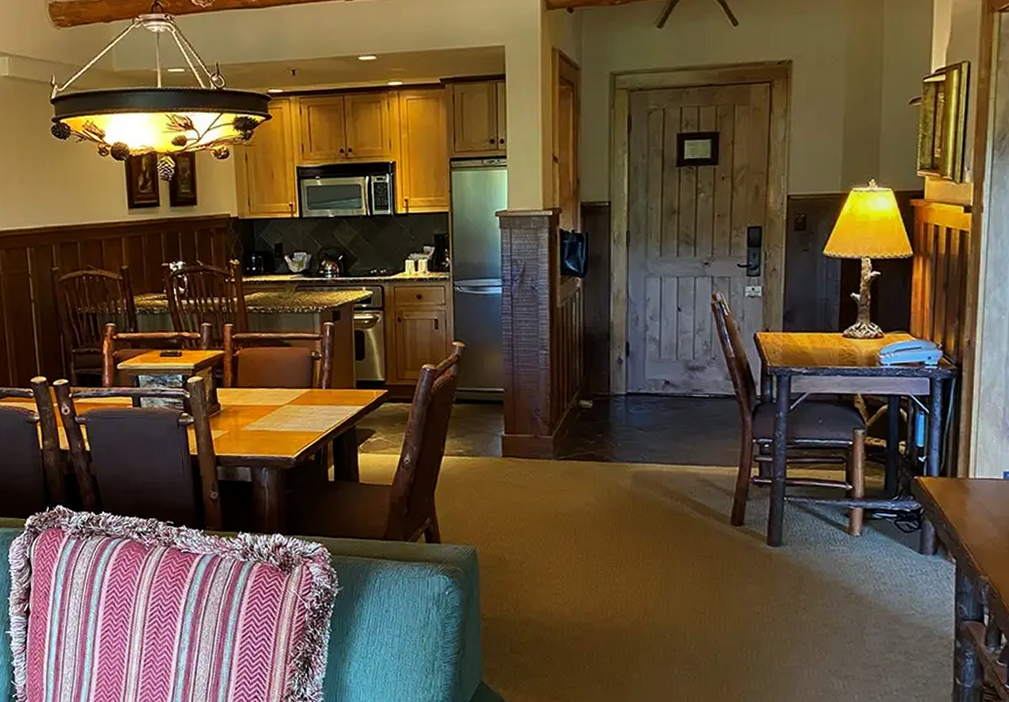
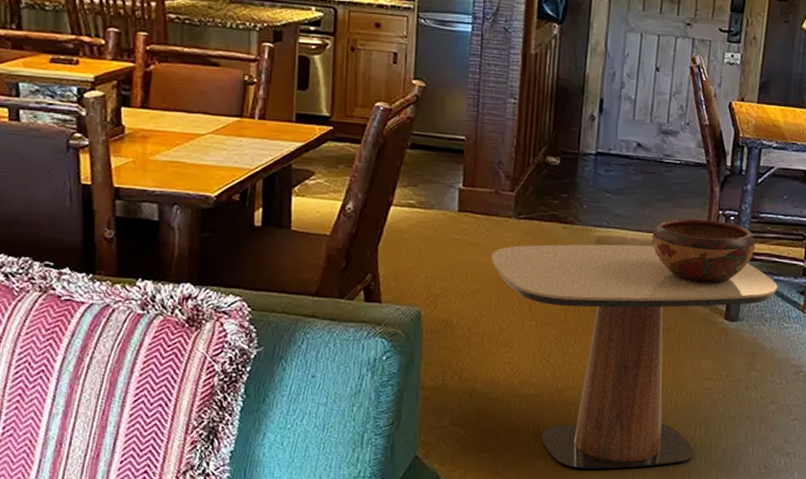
side table: none [536,477,820,693] -> present [491,244,778,469]
decorative bowl: none [687,448,792,510] -> present [651,218,755,283]

